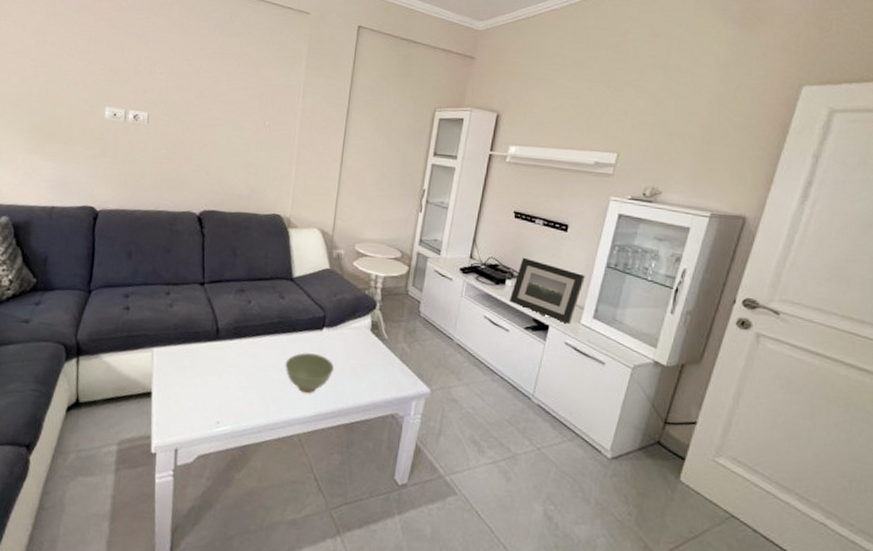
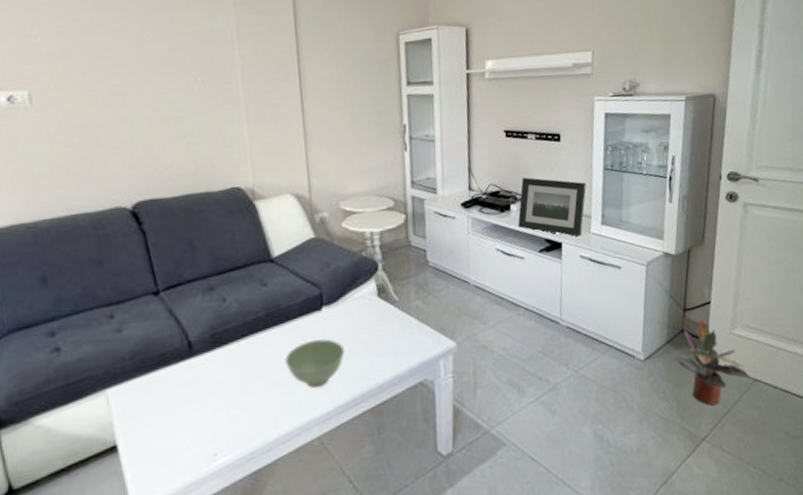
potted plant: none [643,435,727,527] -> present [674,318,751,406]

